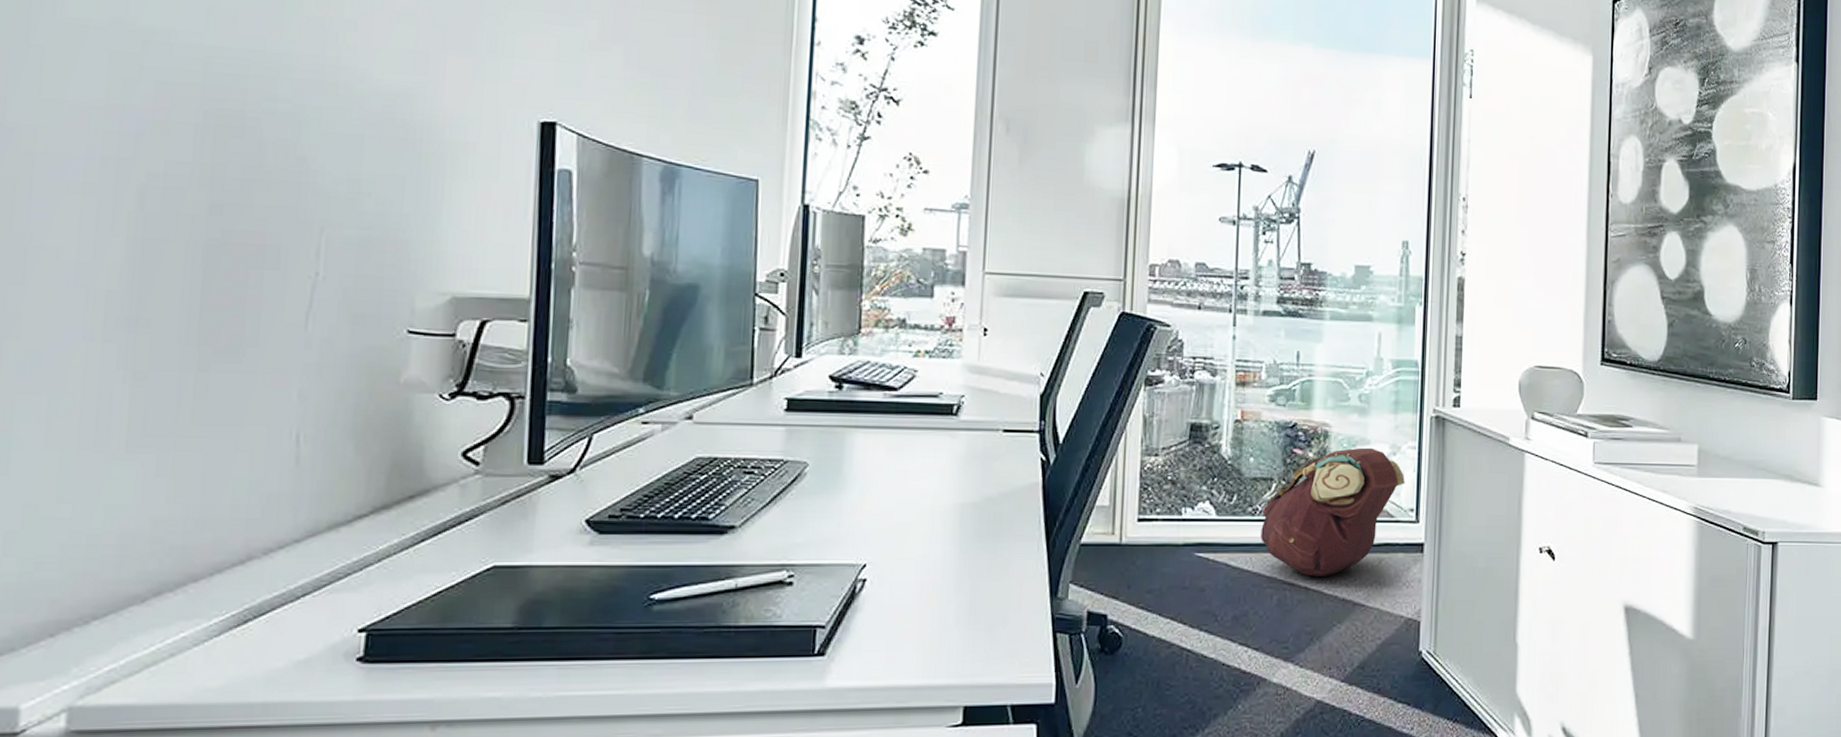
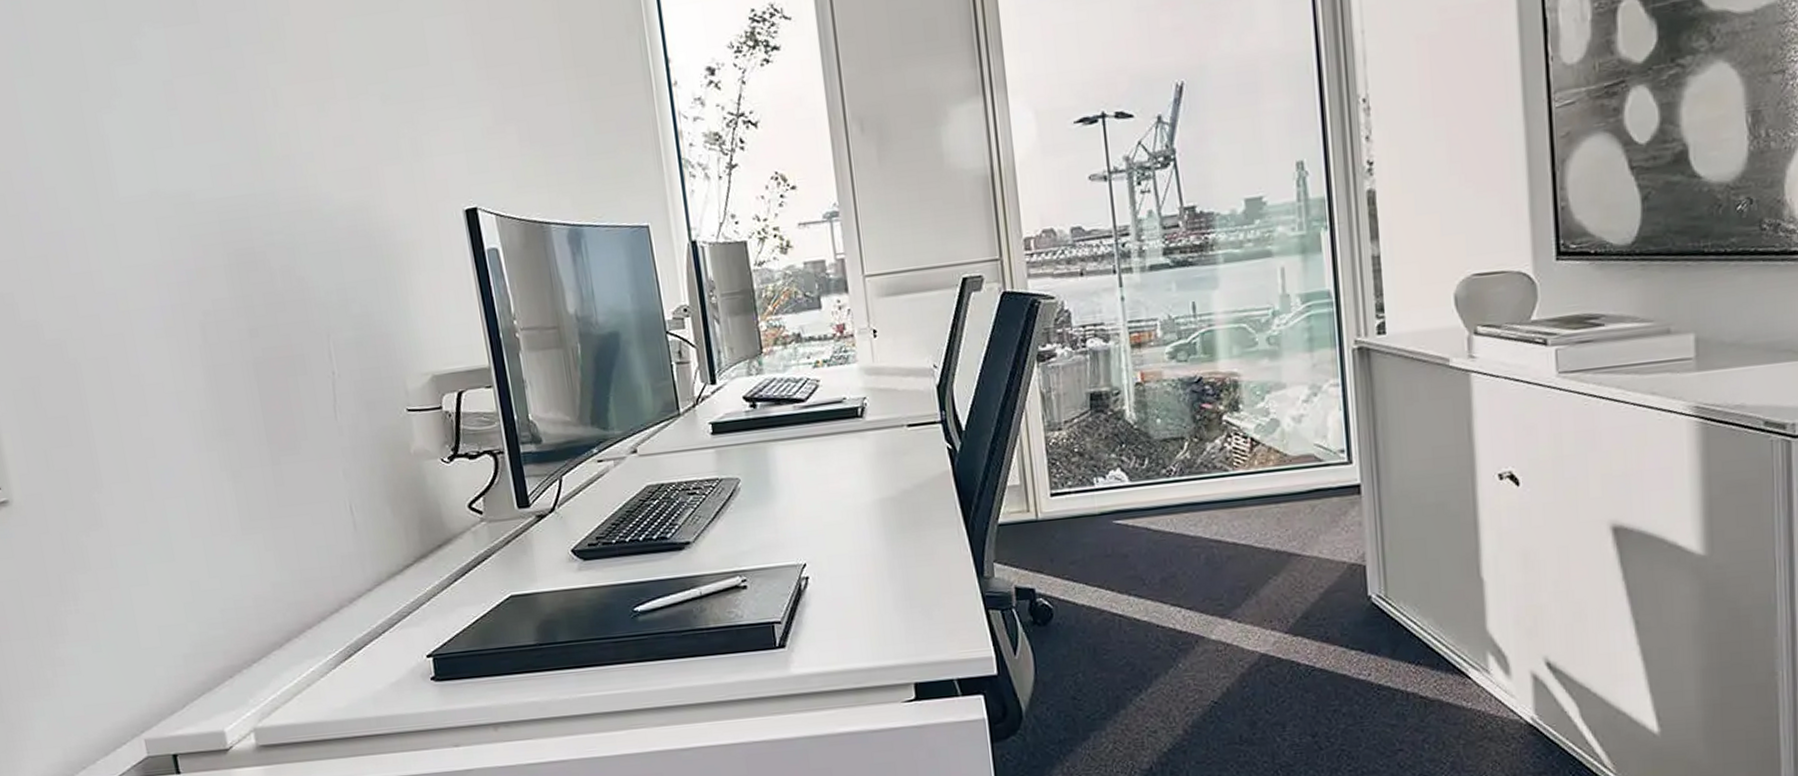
backpack: present [1261,447,1405,577] -> none [1176,391,1331,532]

